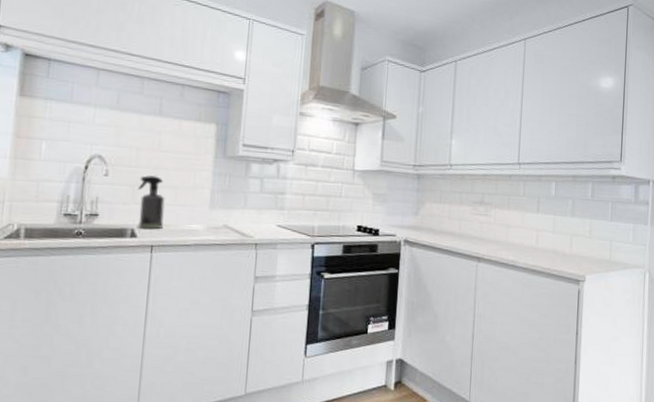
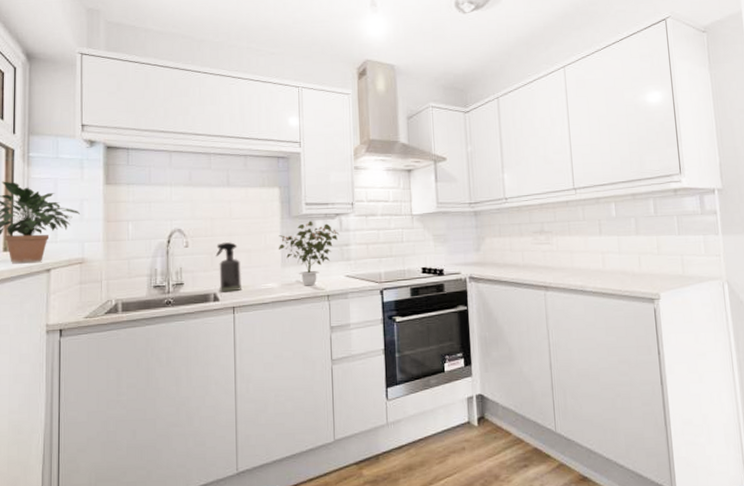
potted plant: none [209,163,276,232] -> present [278,220,340,286]

